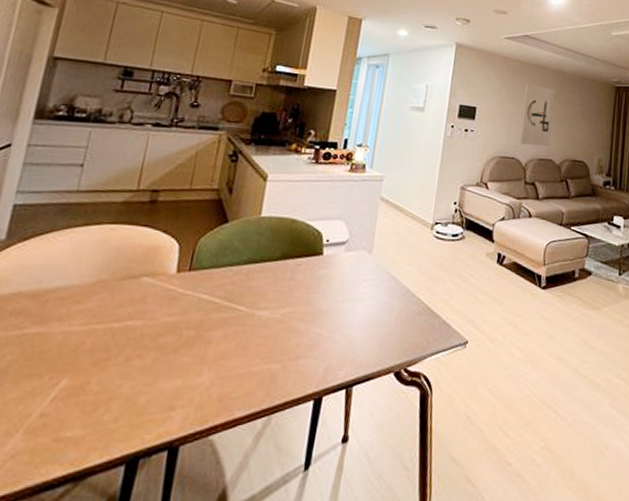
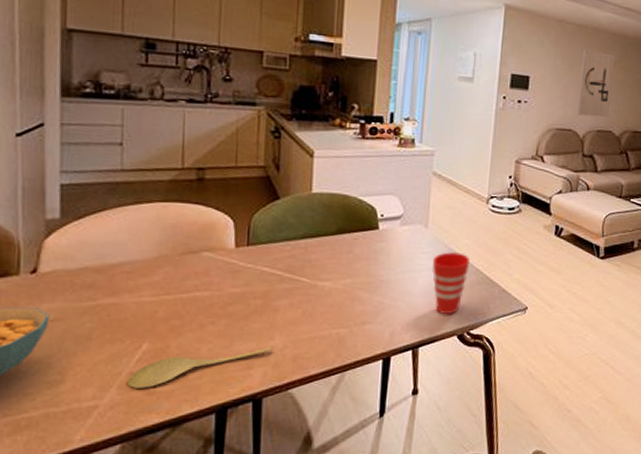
spoon: none [35,385,200,433] -> present [126,347,273,388]
cup: none [372,279,412,348] -> present [431,251,470,314]

